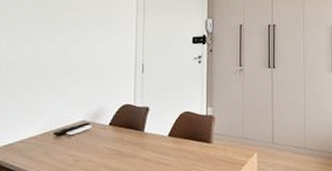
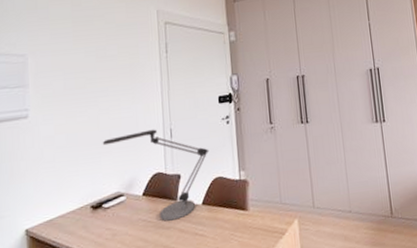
desk lamp: none [70,63,180,150] -> present [102,129,209,221]

